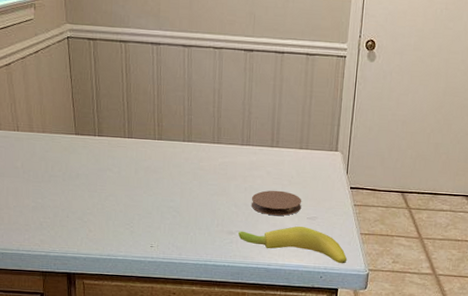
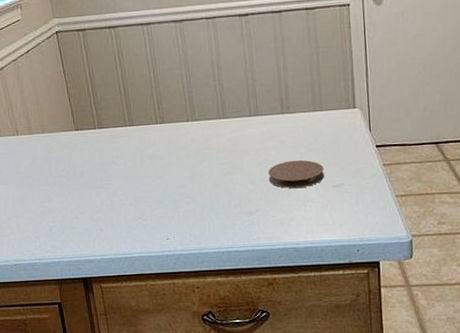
banana: present [237,226,348,264] -> none [258,195,385,233]

